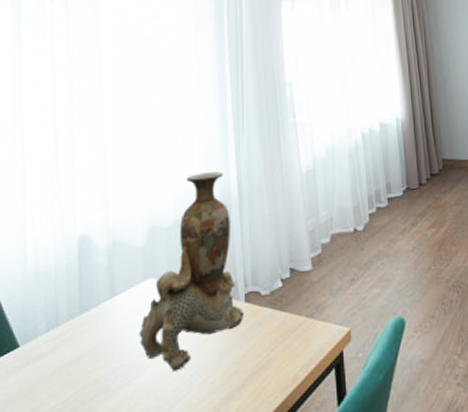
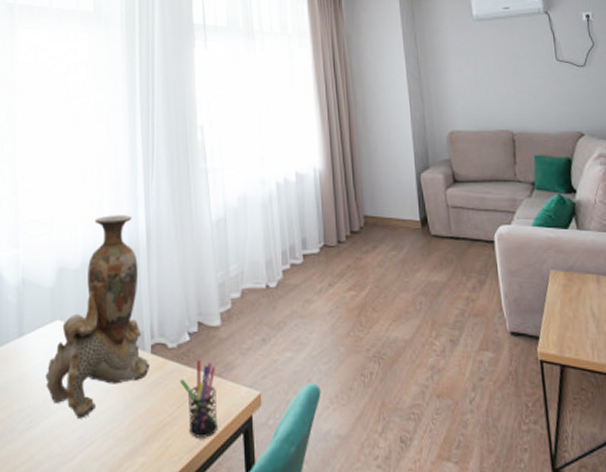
pen holder: none [273,304,311,377] -> present [179,360,218,438]

